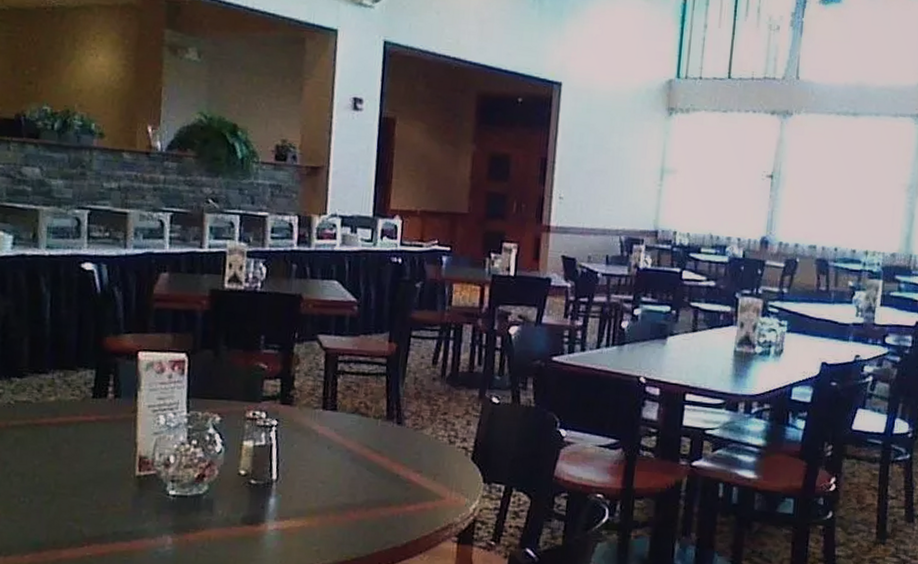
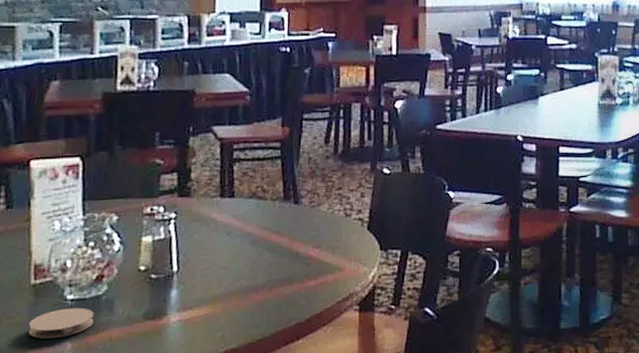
coaster: none [132,503,194,531] -> present [28,307,94,339]

